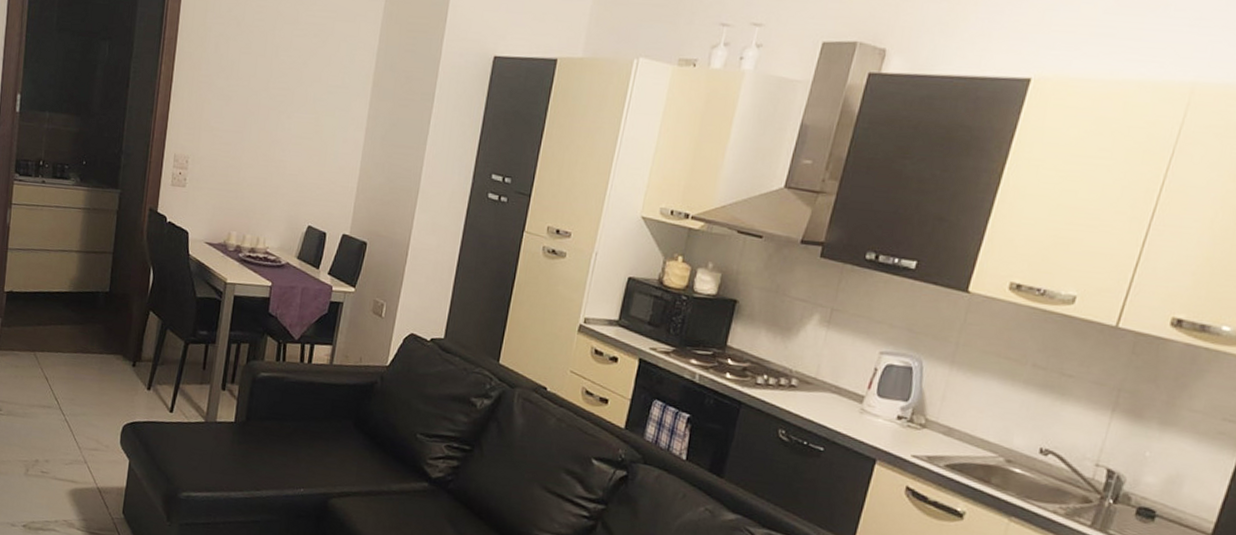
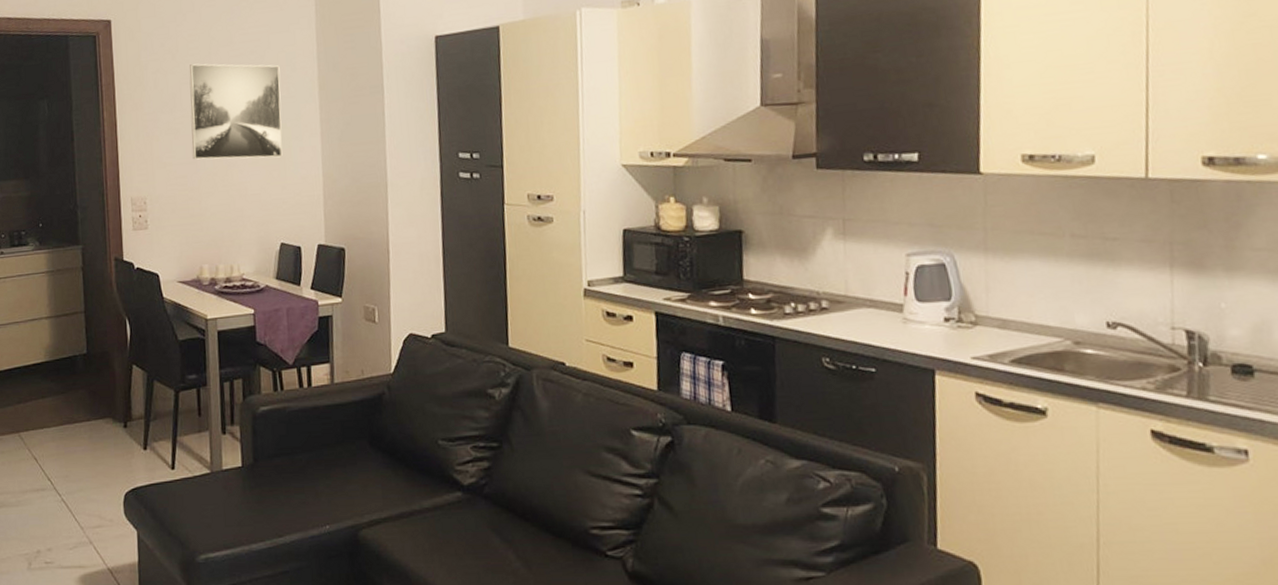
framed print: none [239,35,339,144] -> present [189,63,283,160]

